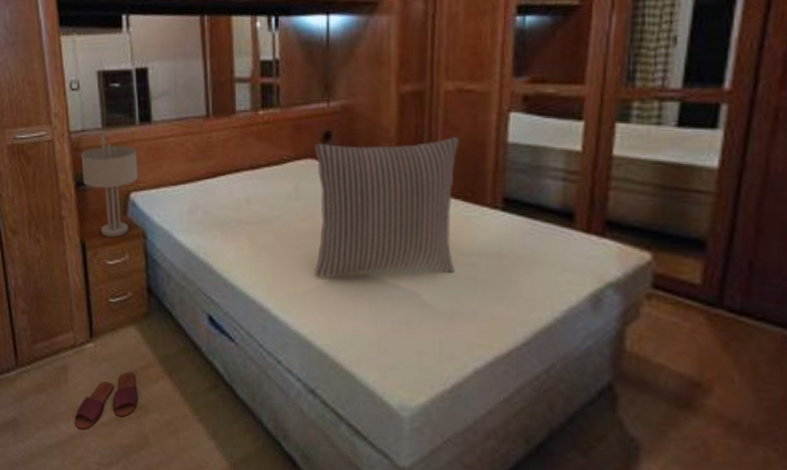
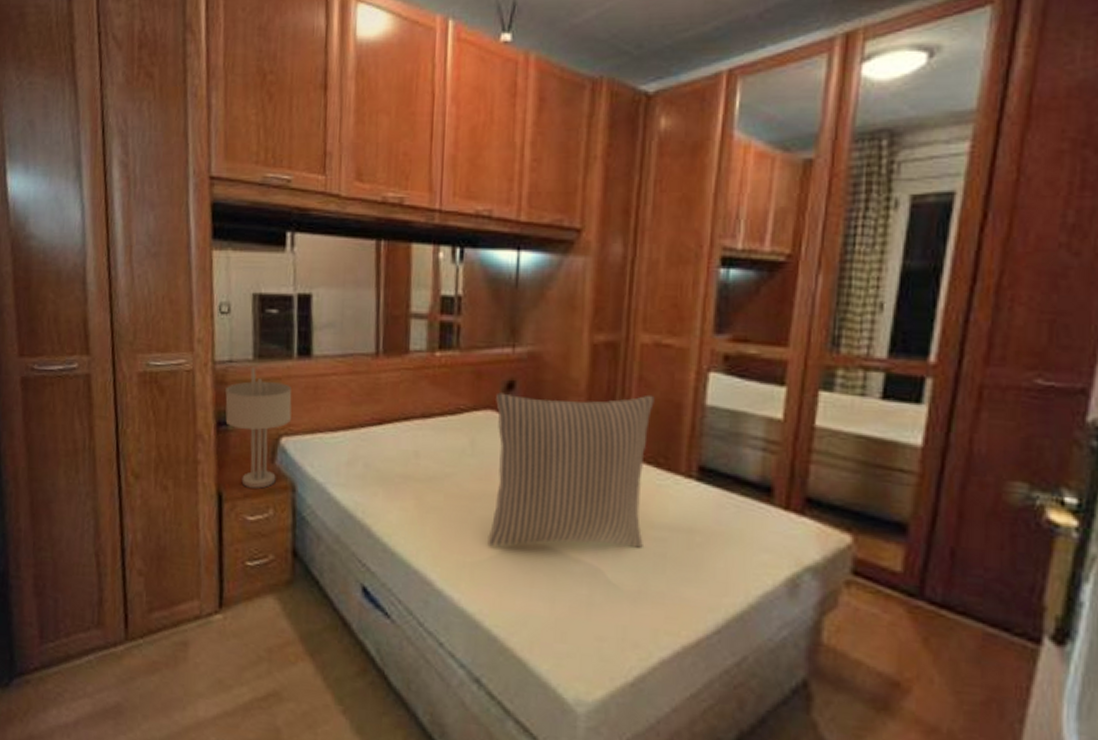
slippers: present [74,372,138,430] -> none [191,650,272,721]

